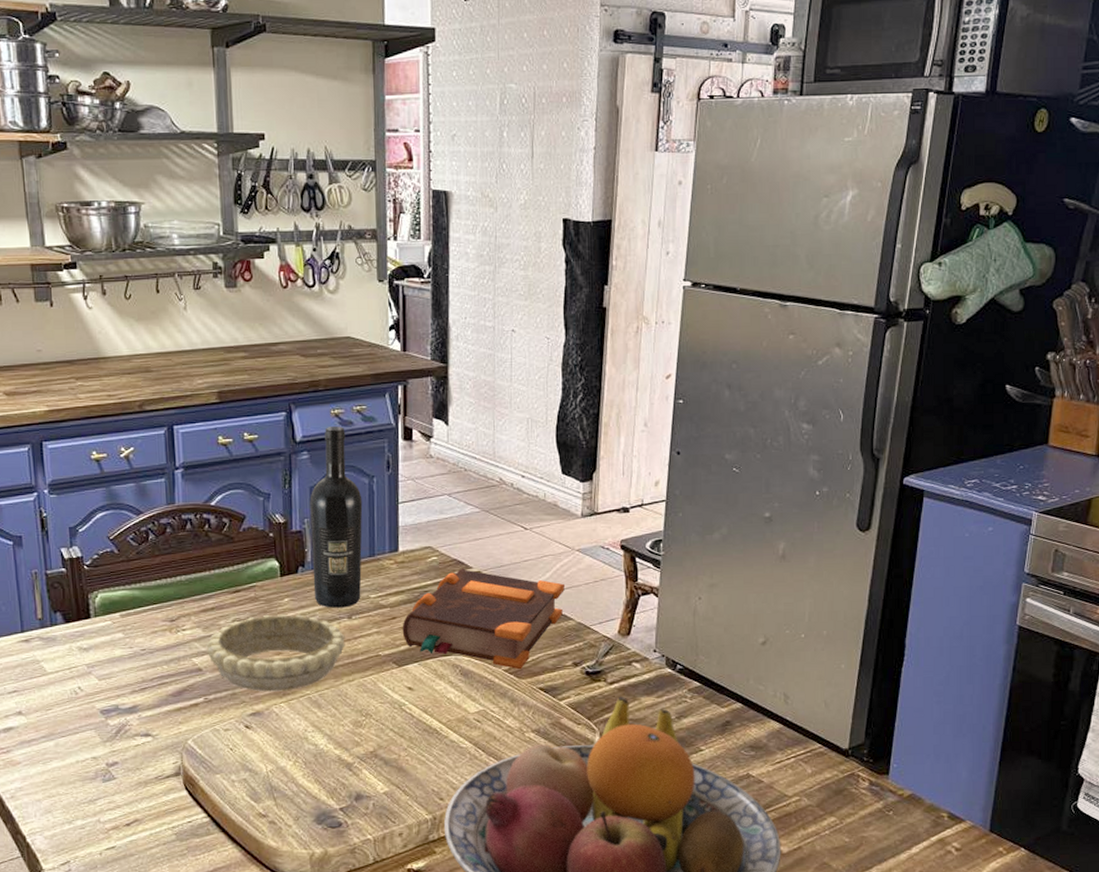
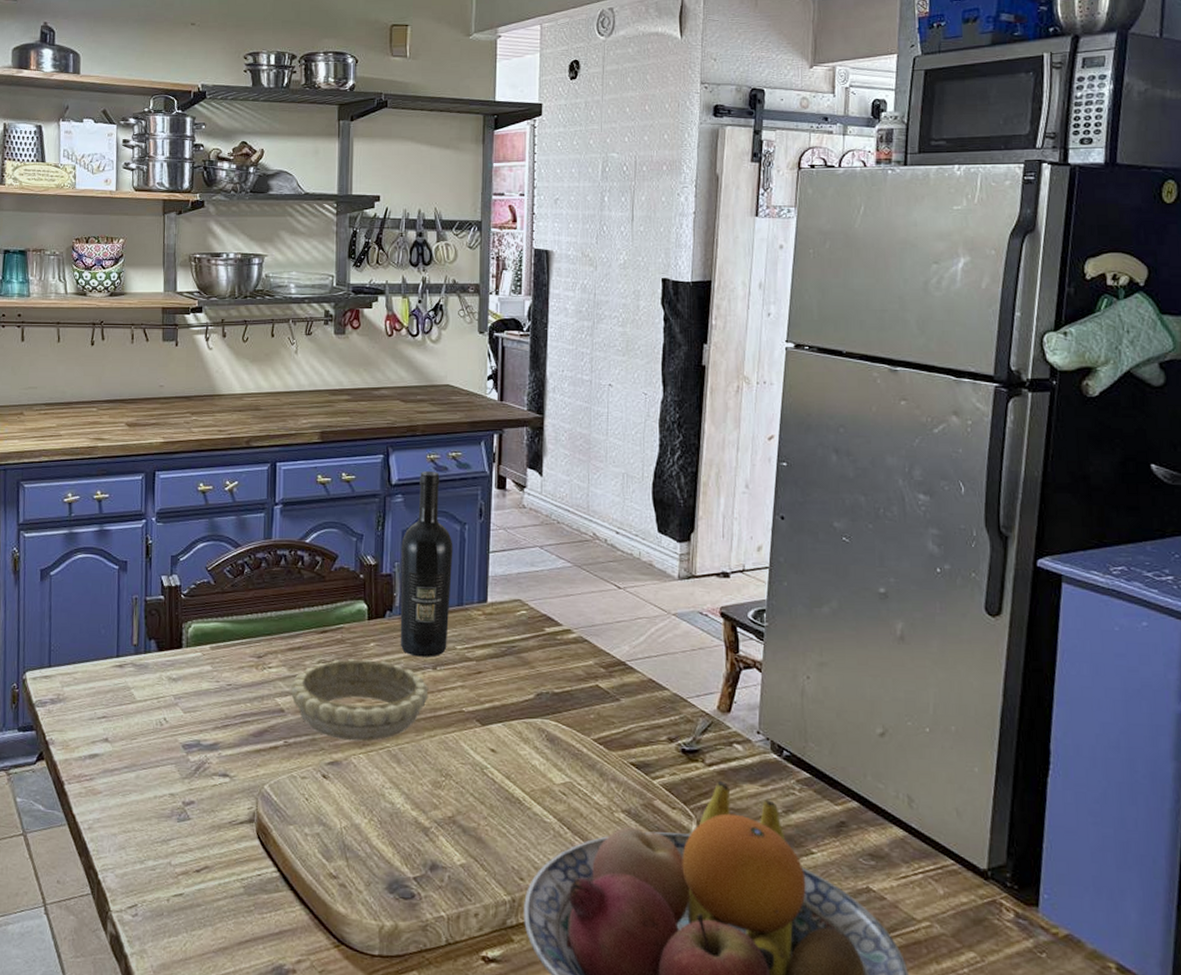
bible: present [402,568,565,670] -> none [487,625,659,741]

